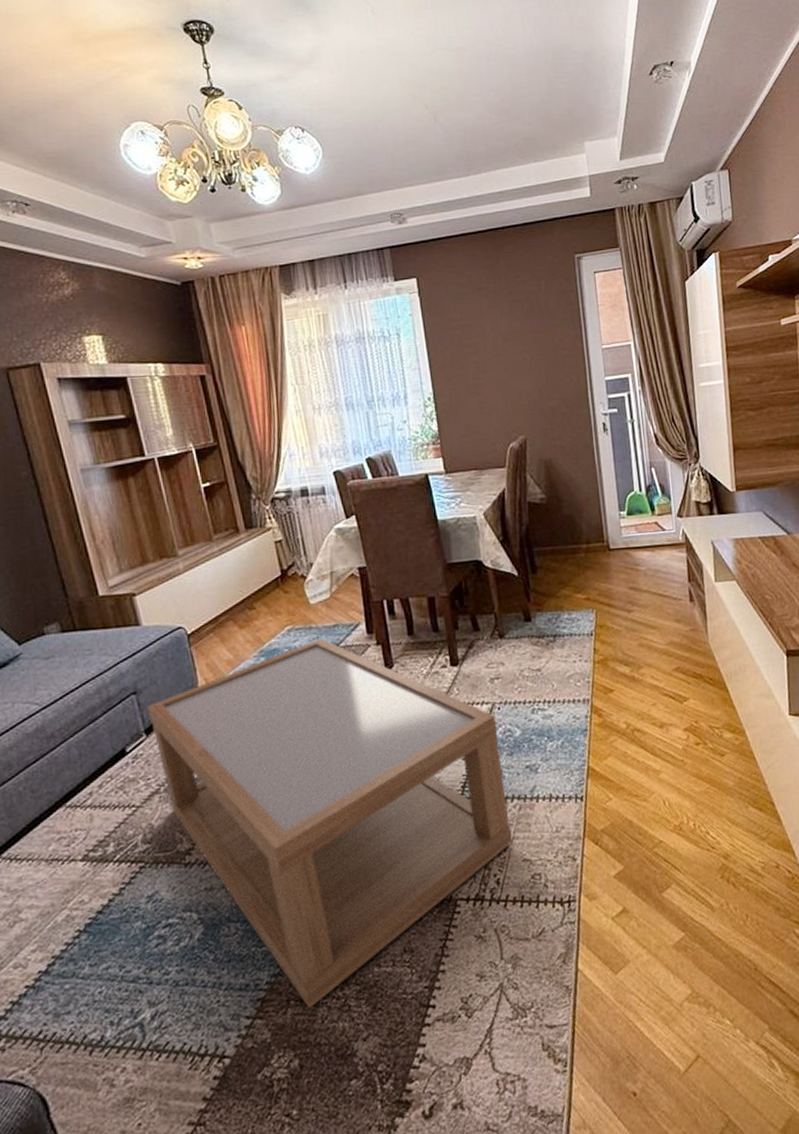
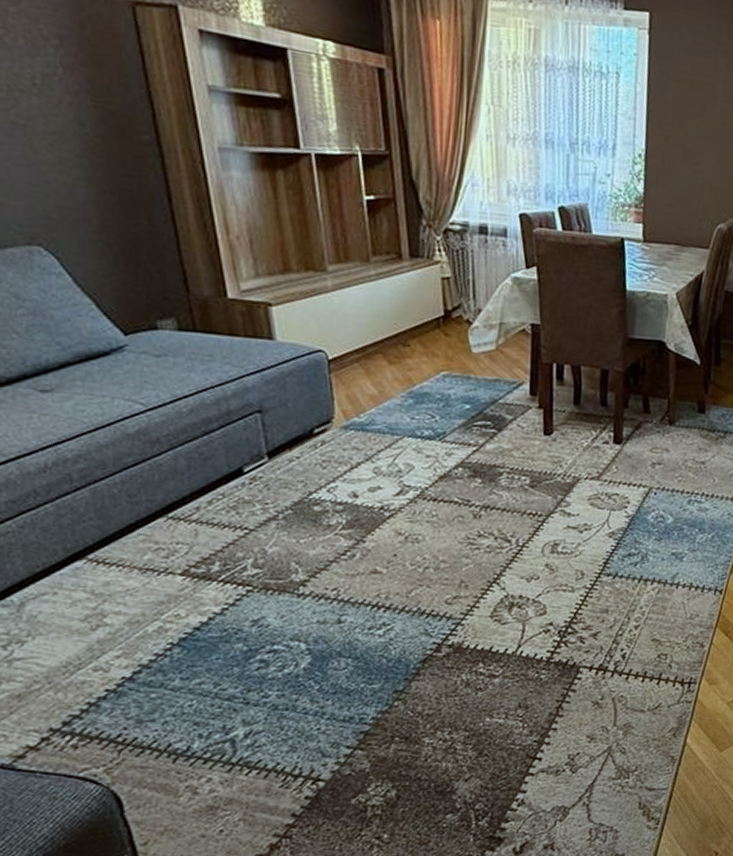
coffee table: present [147,638,513,1009] -> none [273,390,650,747]

